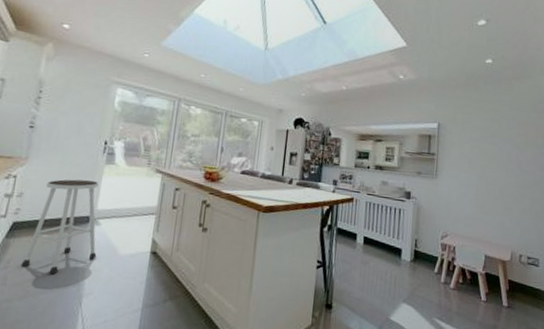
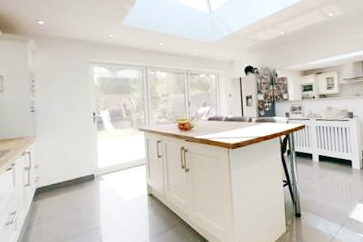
stool: present [20,179,99,275] -> none [49,146,106,224]

